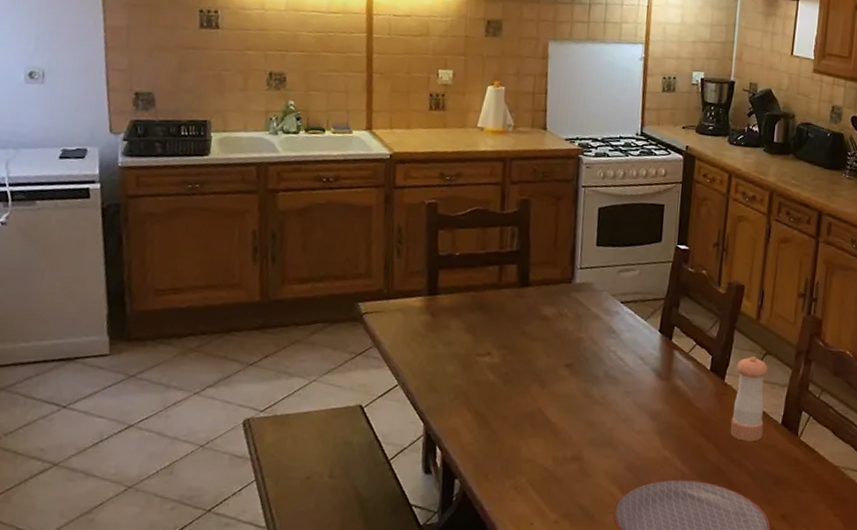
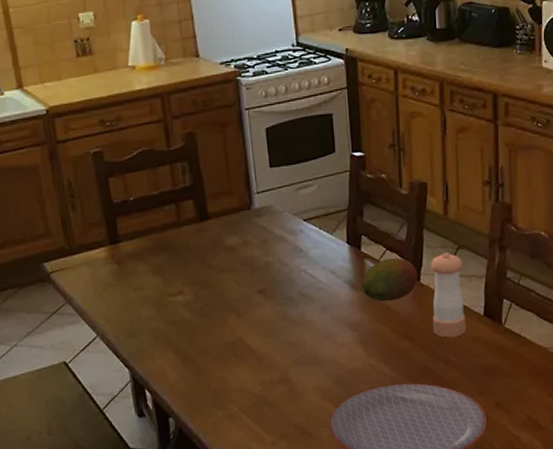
fruit: none [667,353,723,396] -> present [361,258,418,302]

